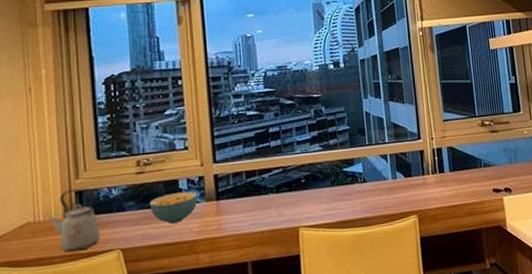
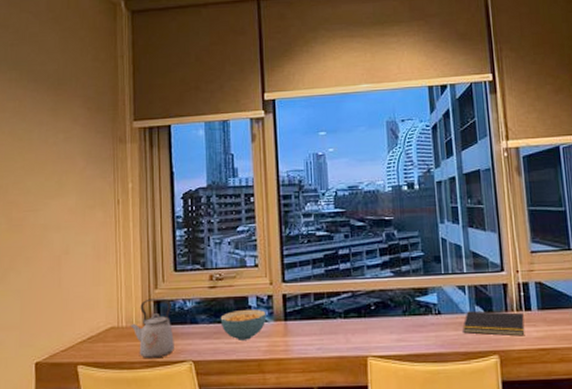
notepad: none [385,175,439,198] -> present [462,310,525,336]

